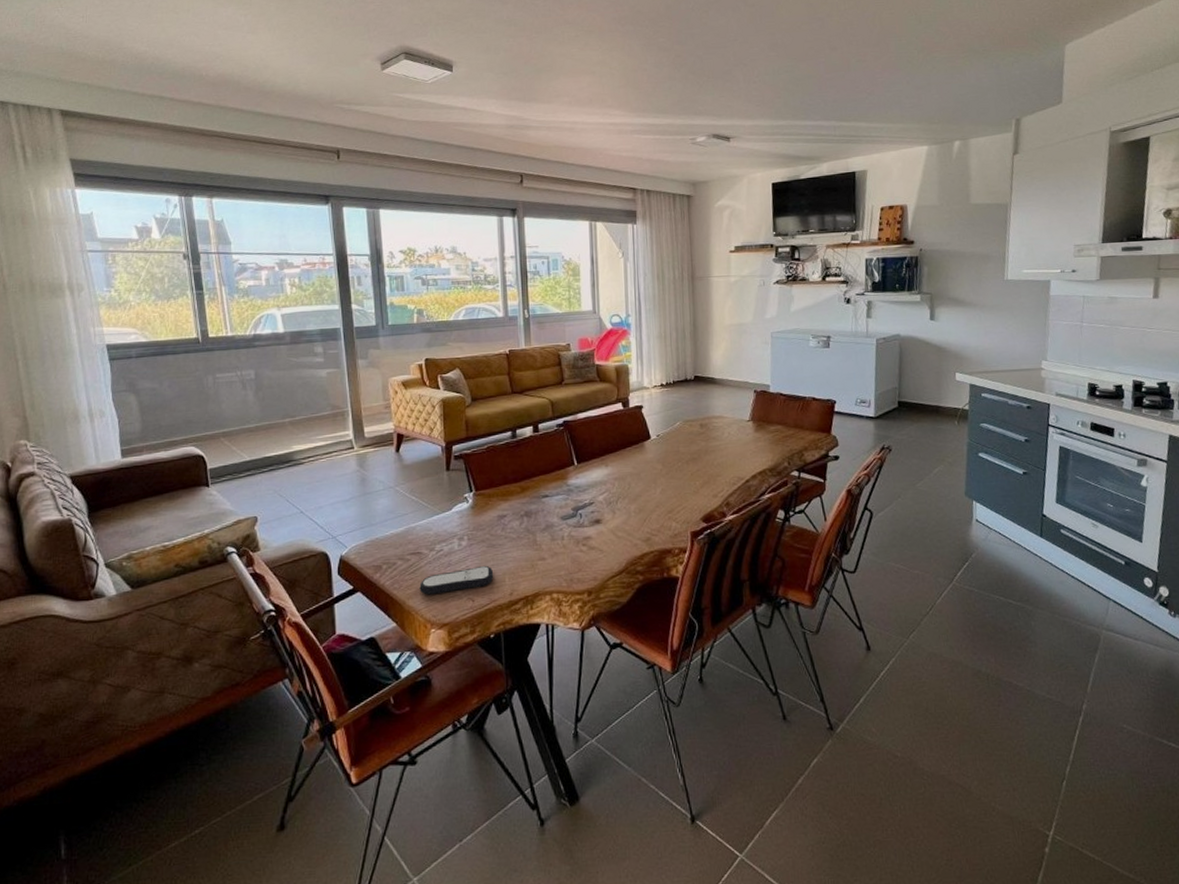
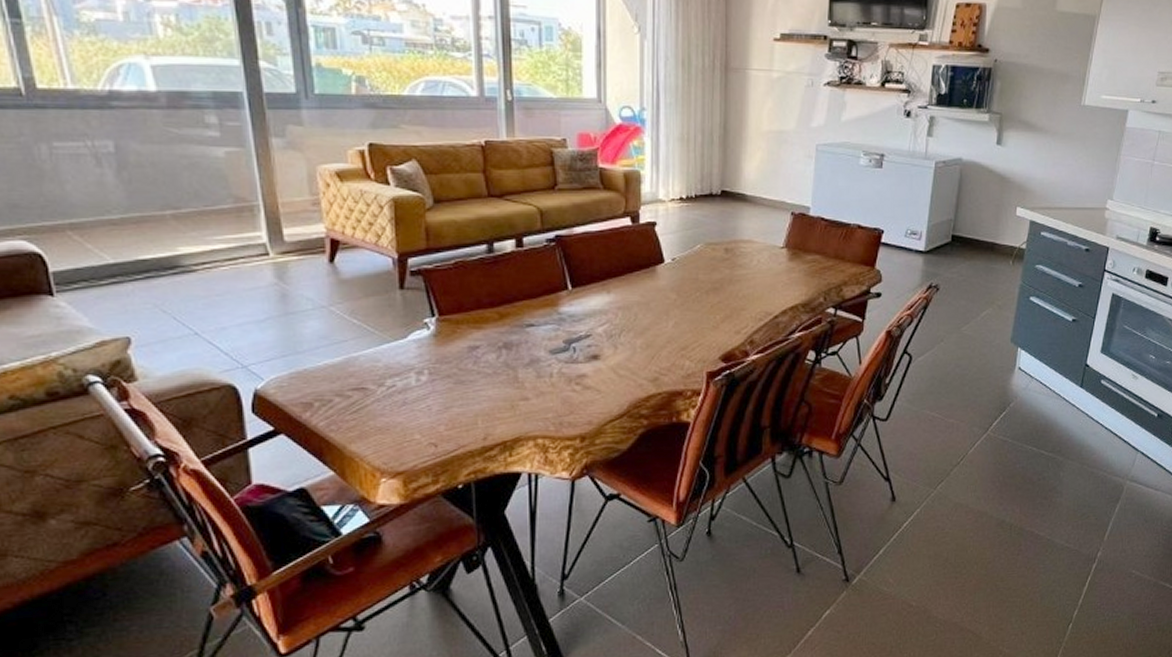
remote control: present [419,565,494,595] -> none [365,405,463,439]

